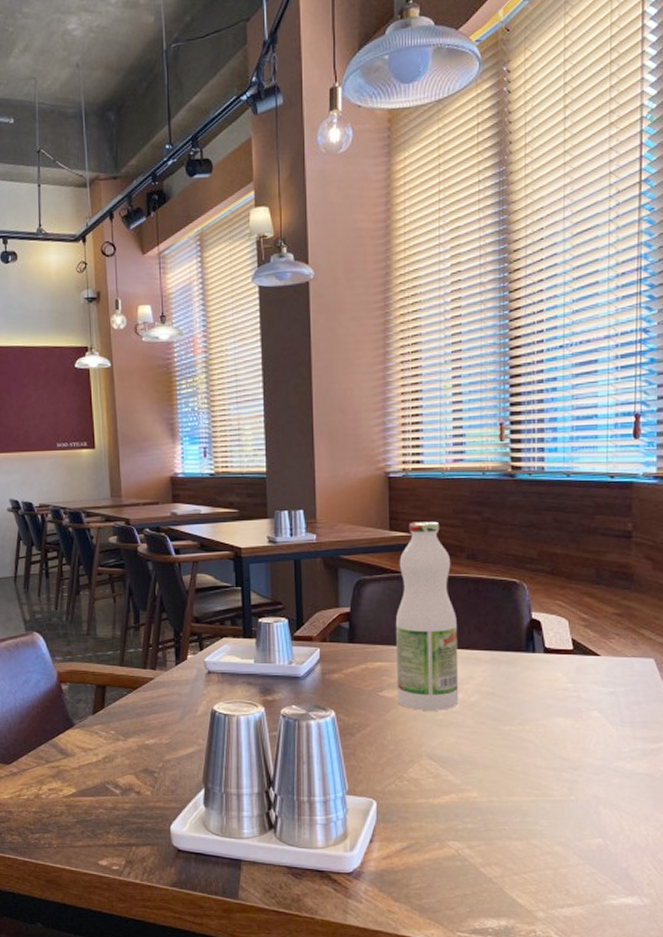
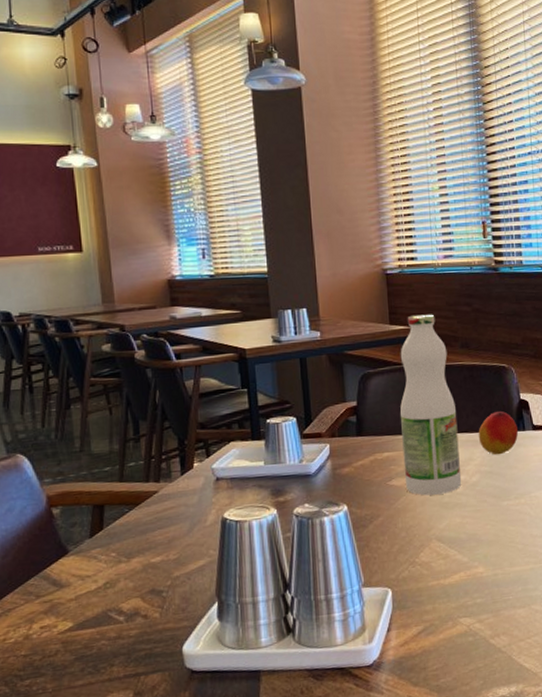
peach: none [480,630,528,676] -> present [478,411,519,455]

